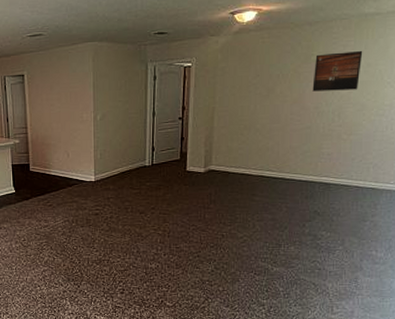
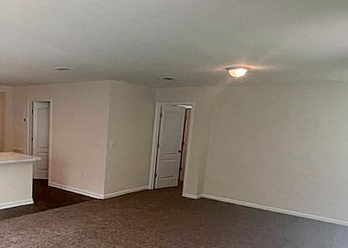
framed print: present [312,51,363,92] -> none [287,109,328,141]

